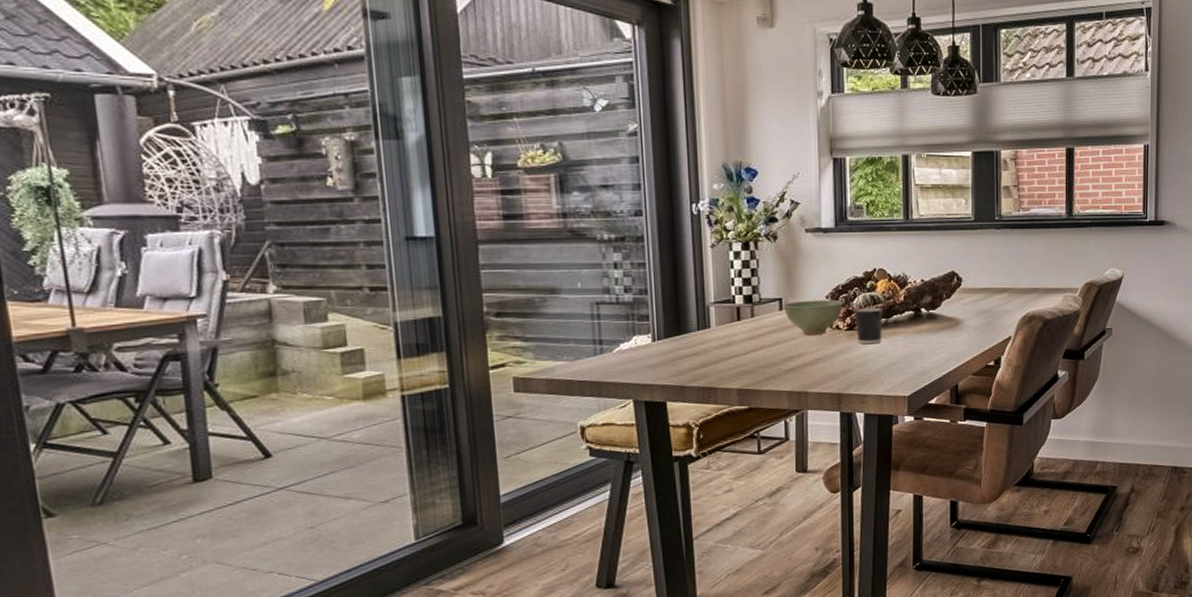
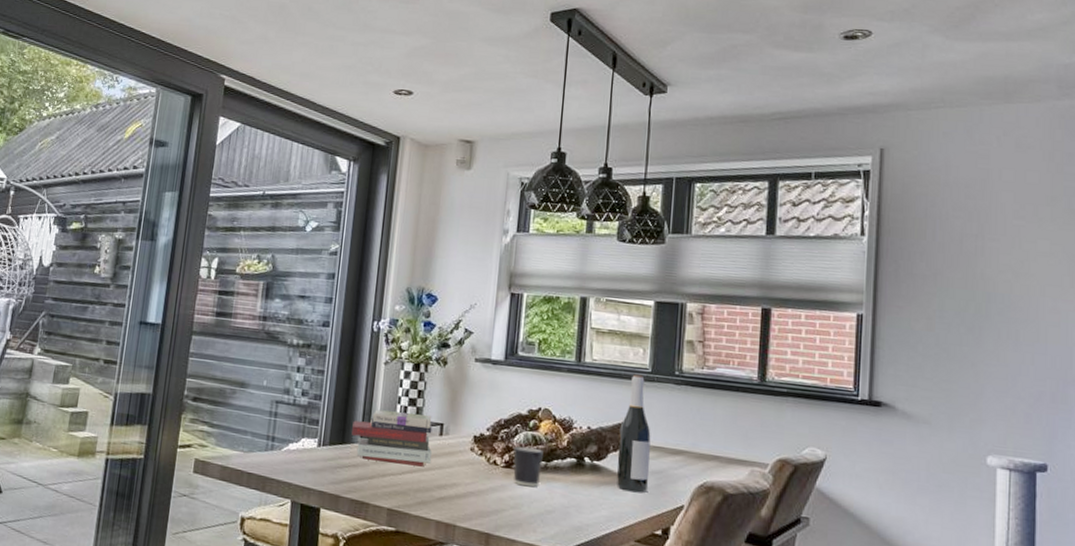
books: none [687,292,775,346] -> present [352,409,433,467]
bowl: present [782,299,843,335] -> none [443,428,504,468]
wine bottle: none [950,224,980,333] -> present [617,374,651,493]

